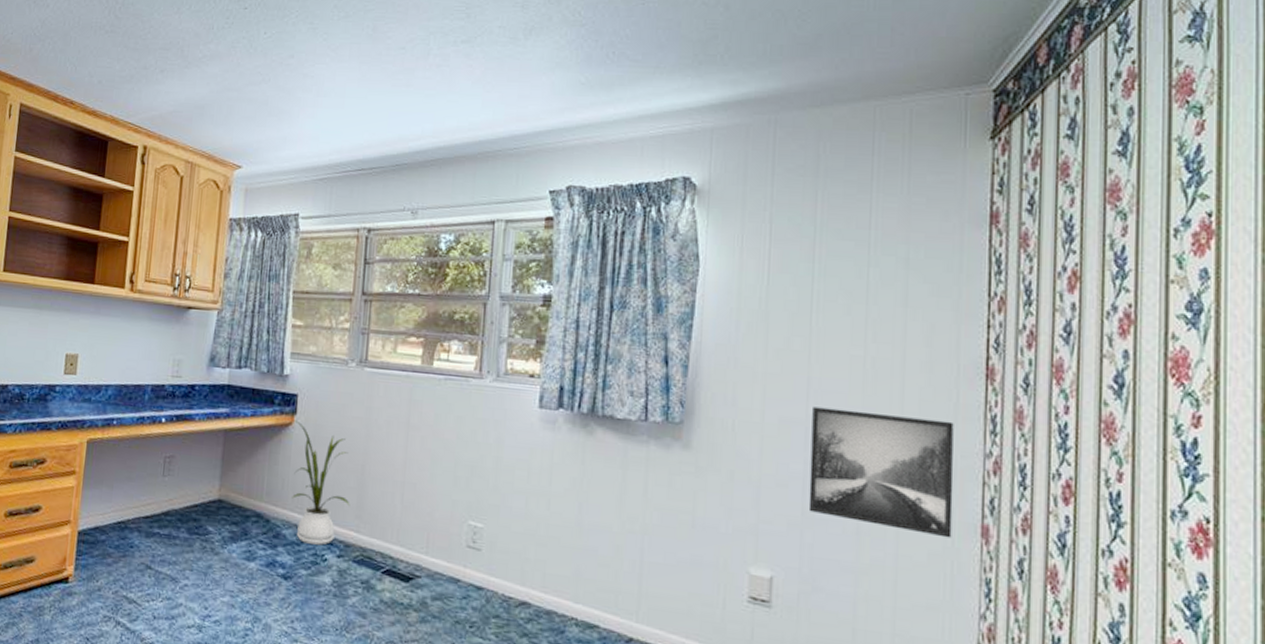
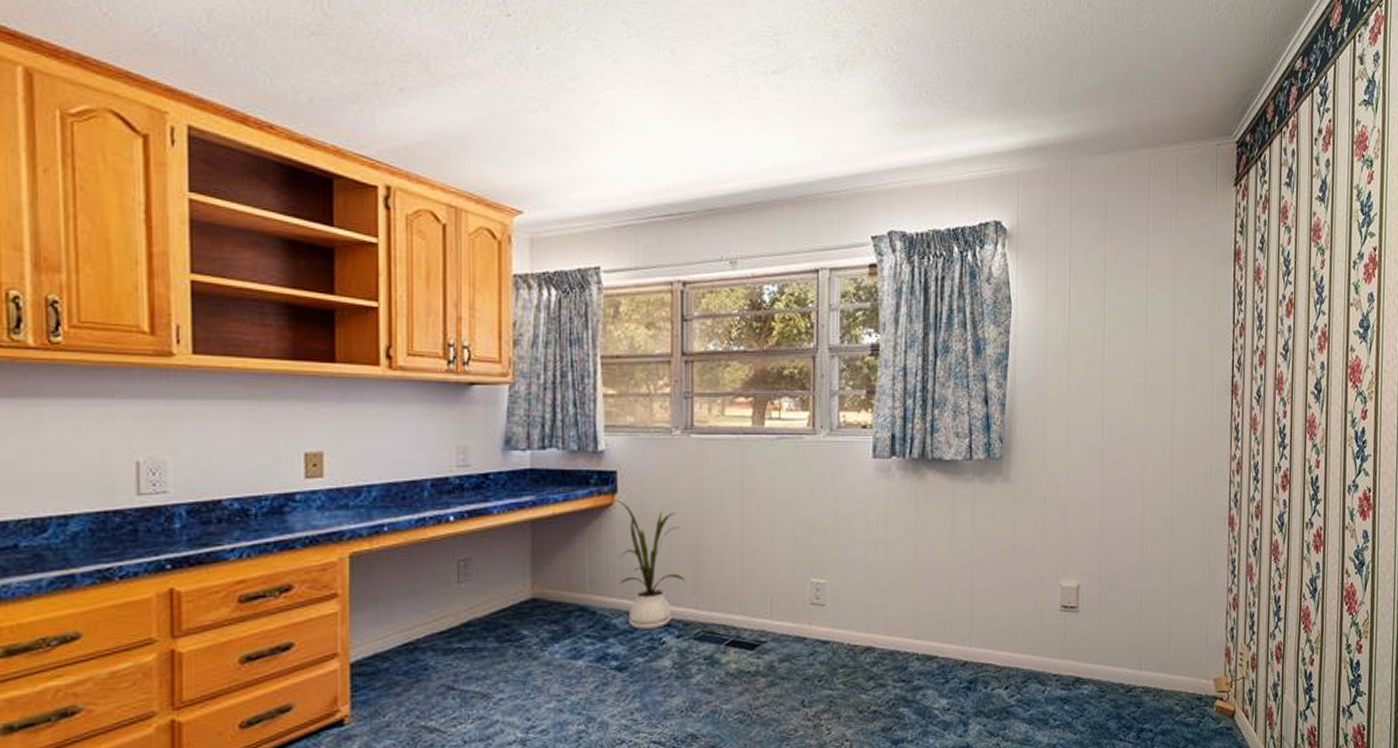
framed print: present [808,406,954,539] -> none [1105,431,1210,530]

